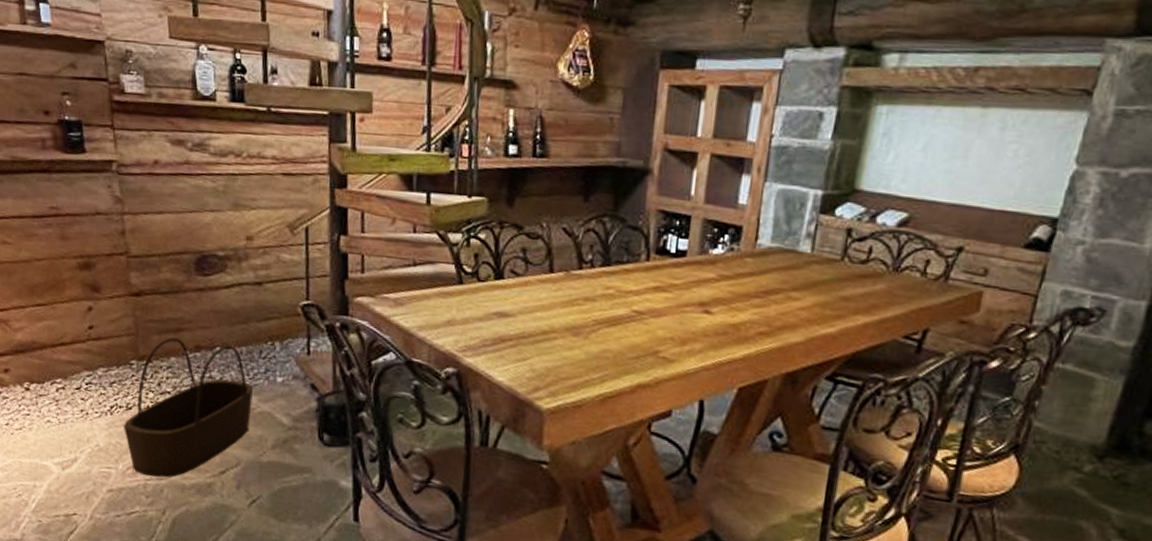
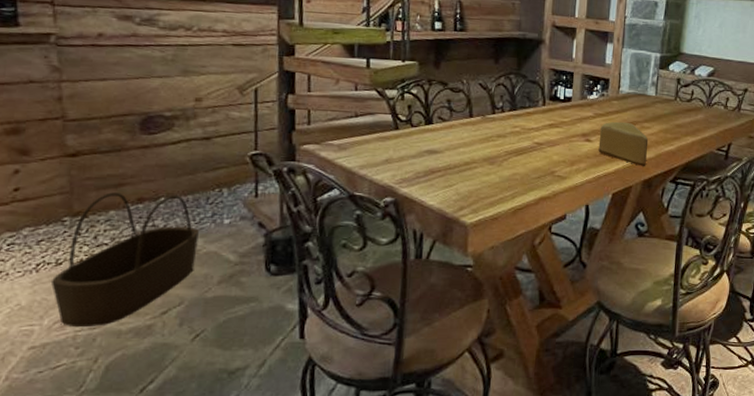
cheese: none [721,287,797,354] -> present [598,121,649,166]

